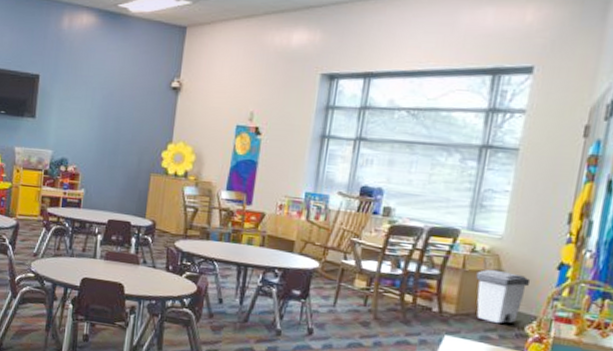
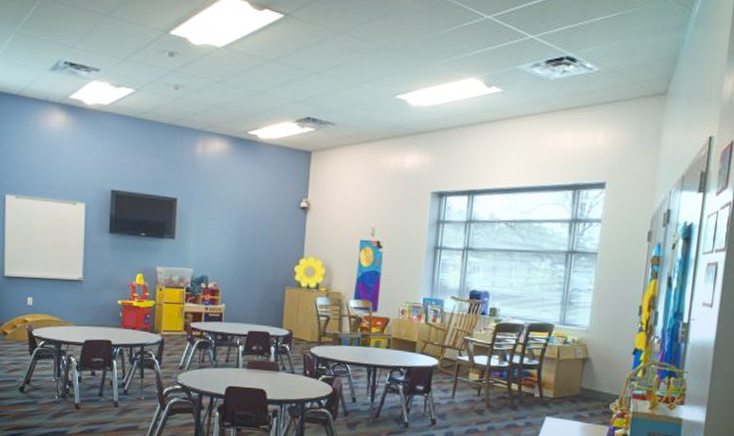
trash can: present [476,269,531,324] -> none [568,357,613,404]

